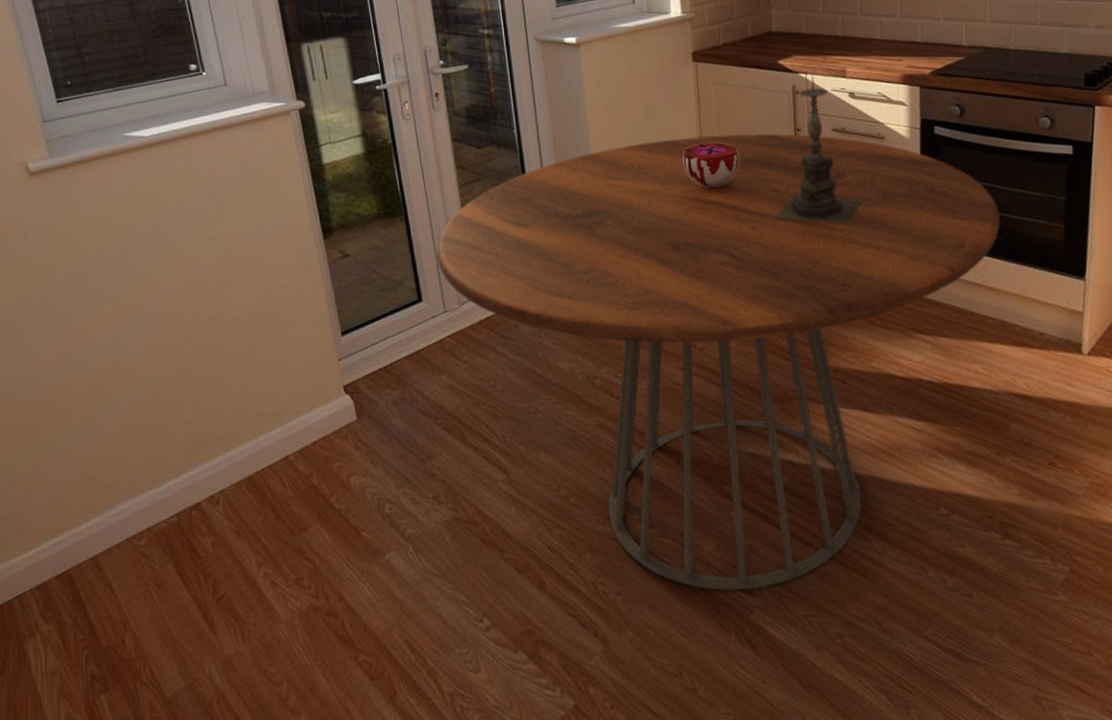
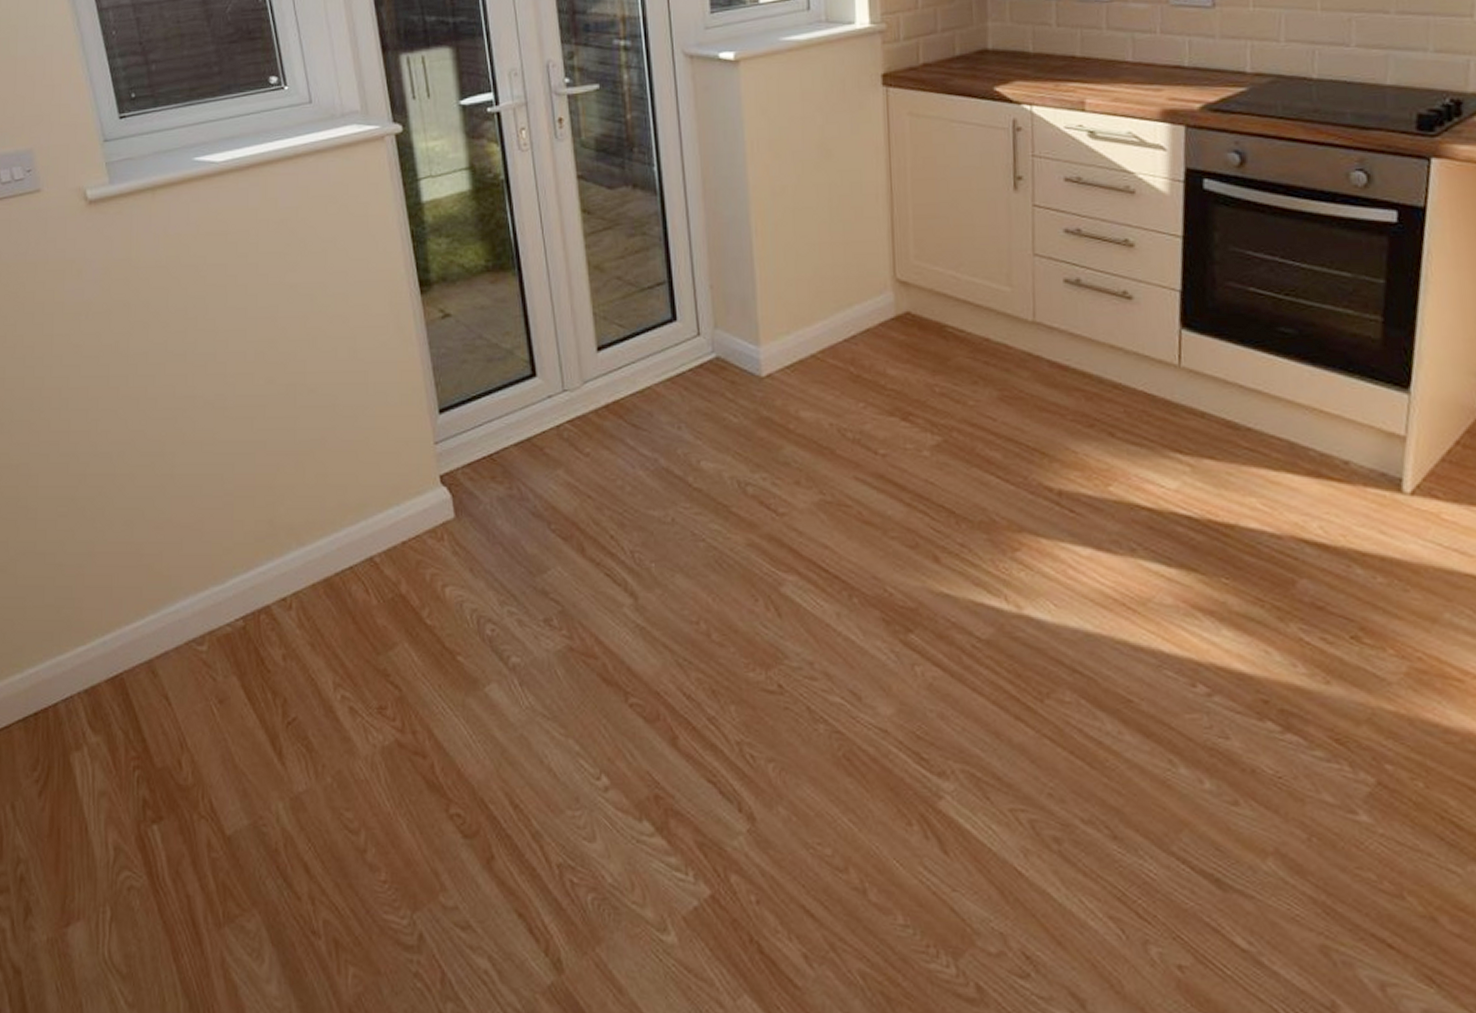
dining table: present [436,133,1001,591] -> none [555,180,1293,770]
decorative bowl: present [683,142,739,187] -> none [866,191,940,248]
candle holder: present [774,70,861,225] -> none [984,100,1101,304]

